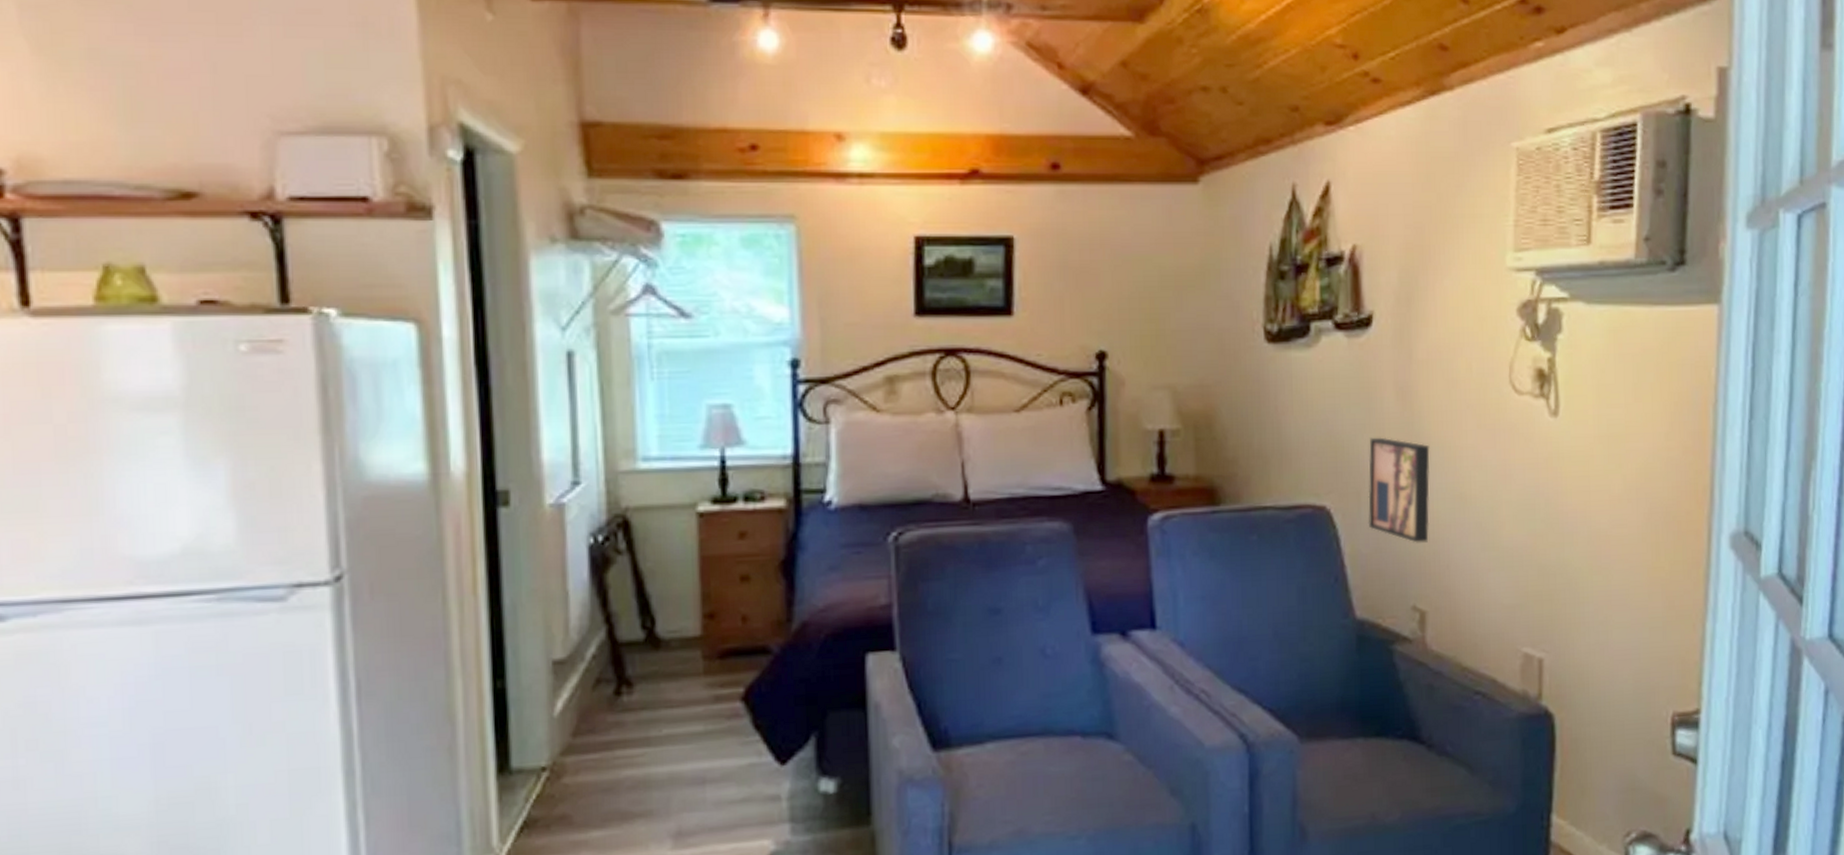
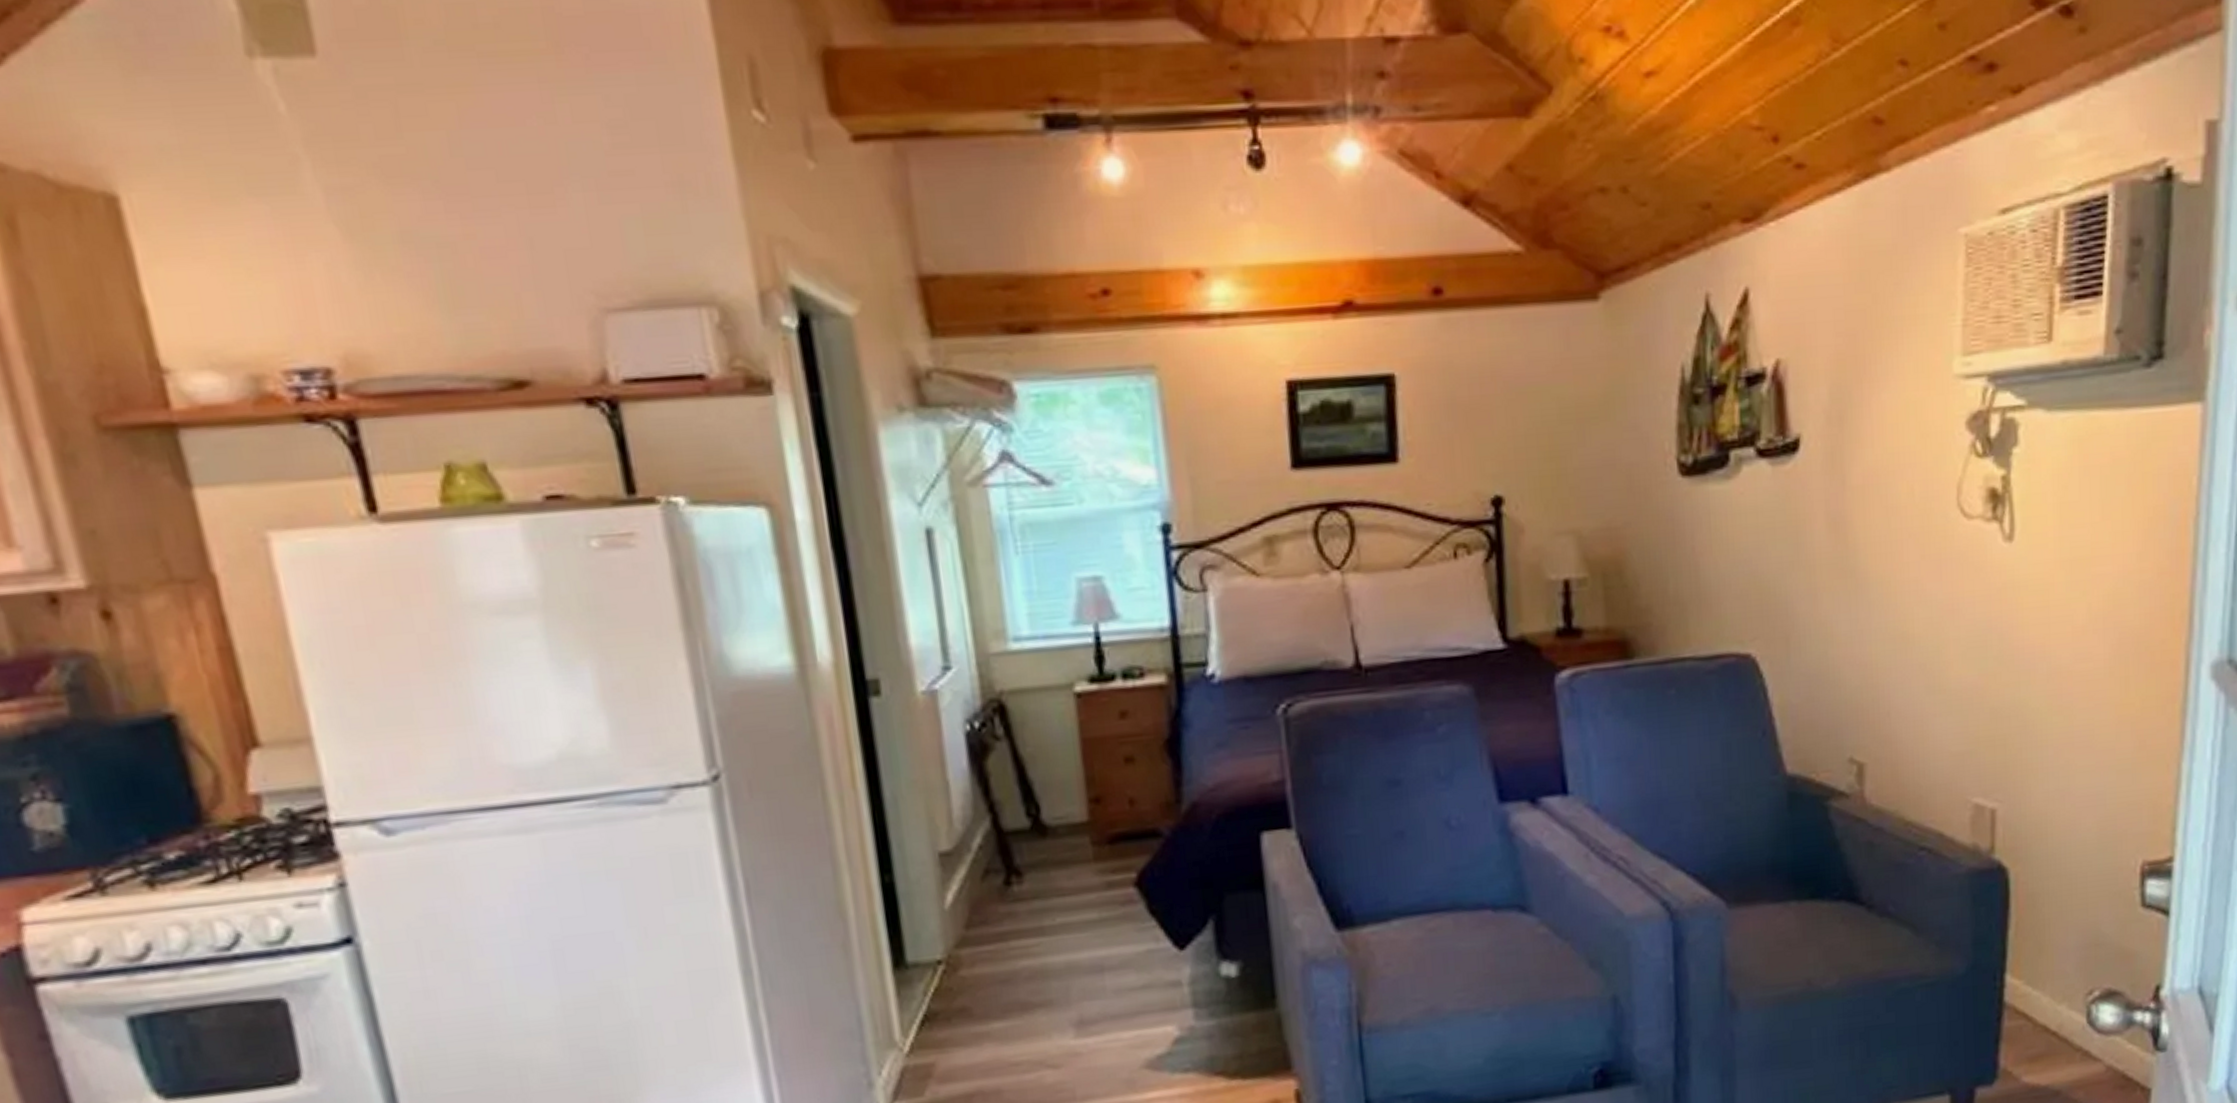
wall art: present [1368,437,1430,543] -> none [1798,575,1867,690]

